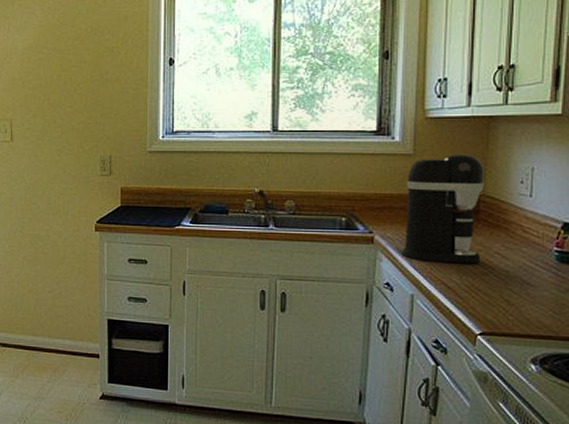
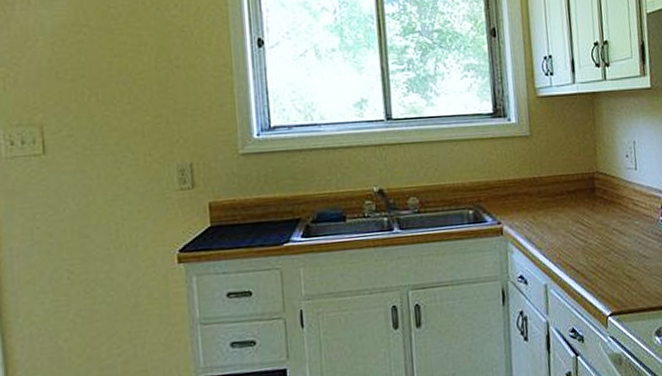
coffee maker: present [401,154,484,264] -> none [527,131,602,248]

